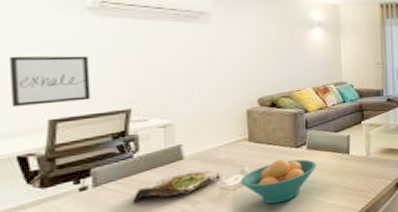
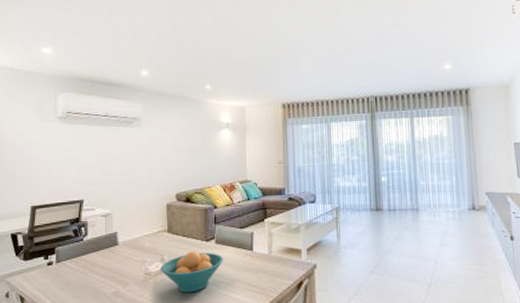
wall art: present [8,55,91,108] -> none [10,155,58,196]
salad plate: present [132,170,220,203] -> none [81,256,145,279]

